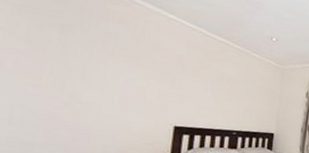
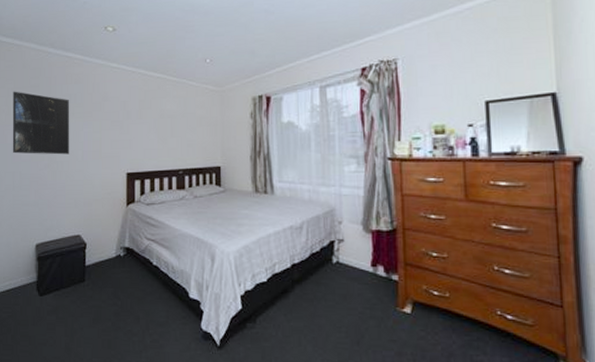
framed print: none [12,9,109,97] -> present [12,91,70,155]

